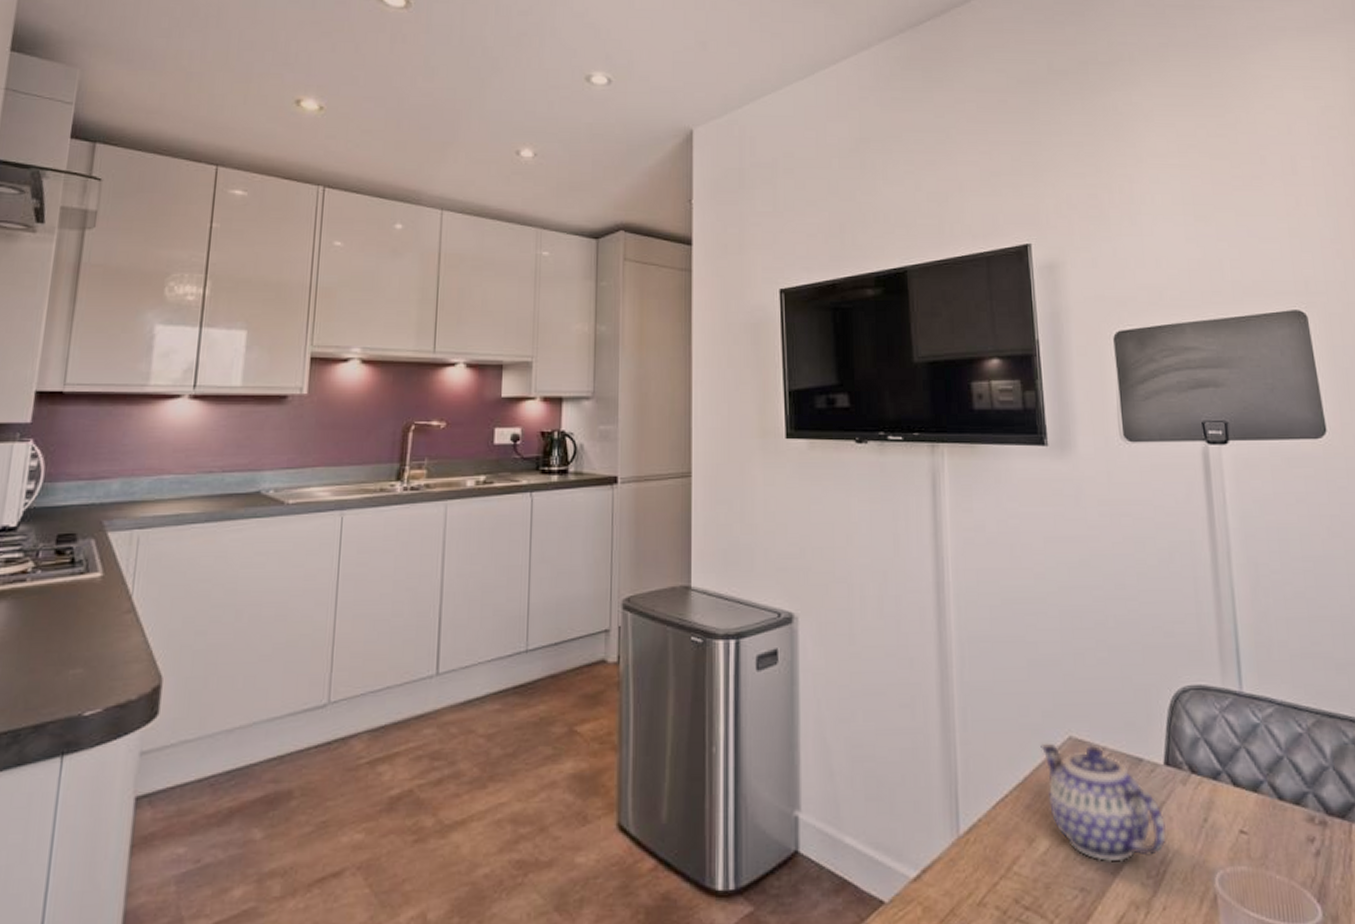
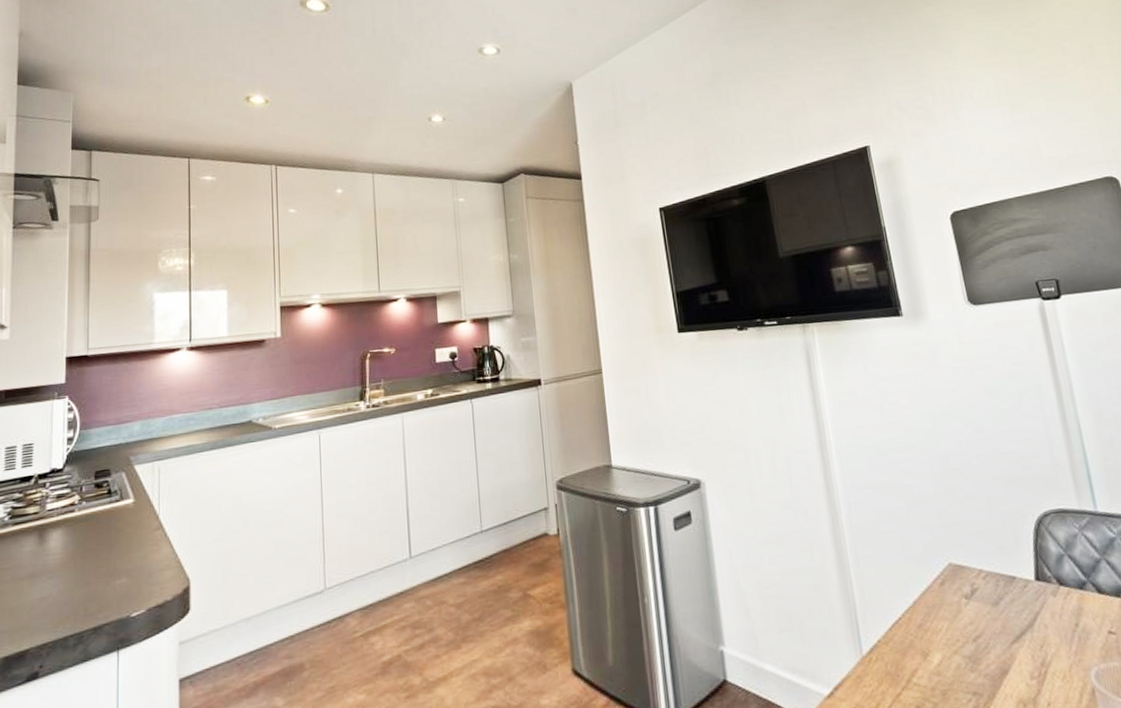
teapot: present [1040,743,1166,862] -> none [924,568,1044,668]

